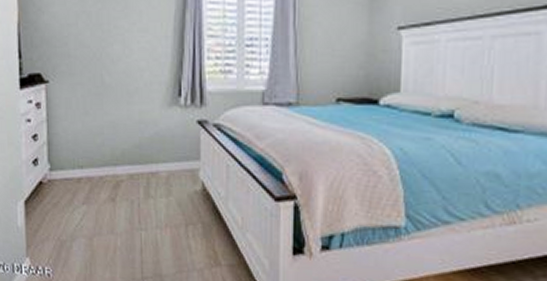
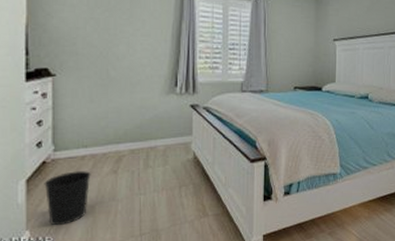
wastebasket: none [41,195,88,257] -> present [44,171,91,226]

